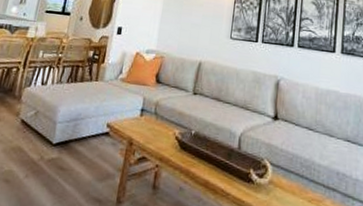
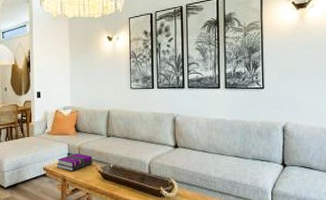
hardback book: none [124,110,172,134] -> present [57,153,94,172]

